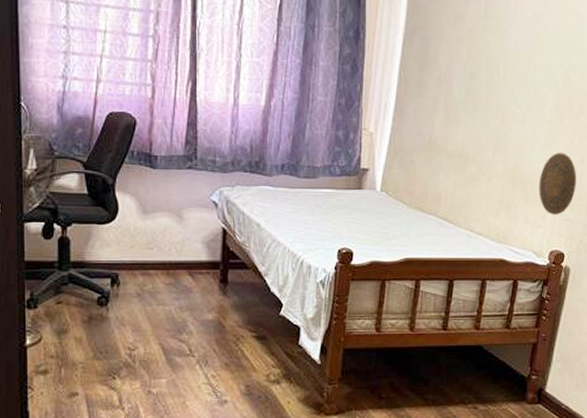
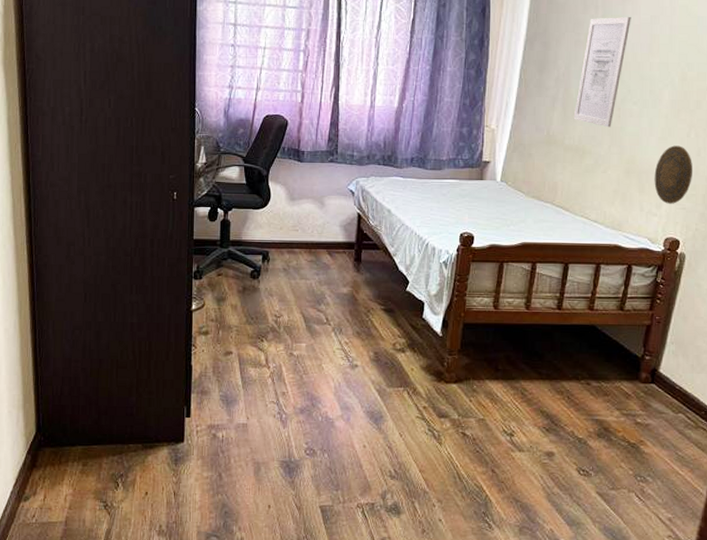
wall art: none [456,11,514,133] -> present [573,16,631,128]

